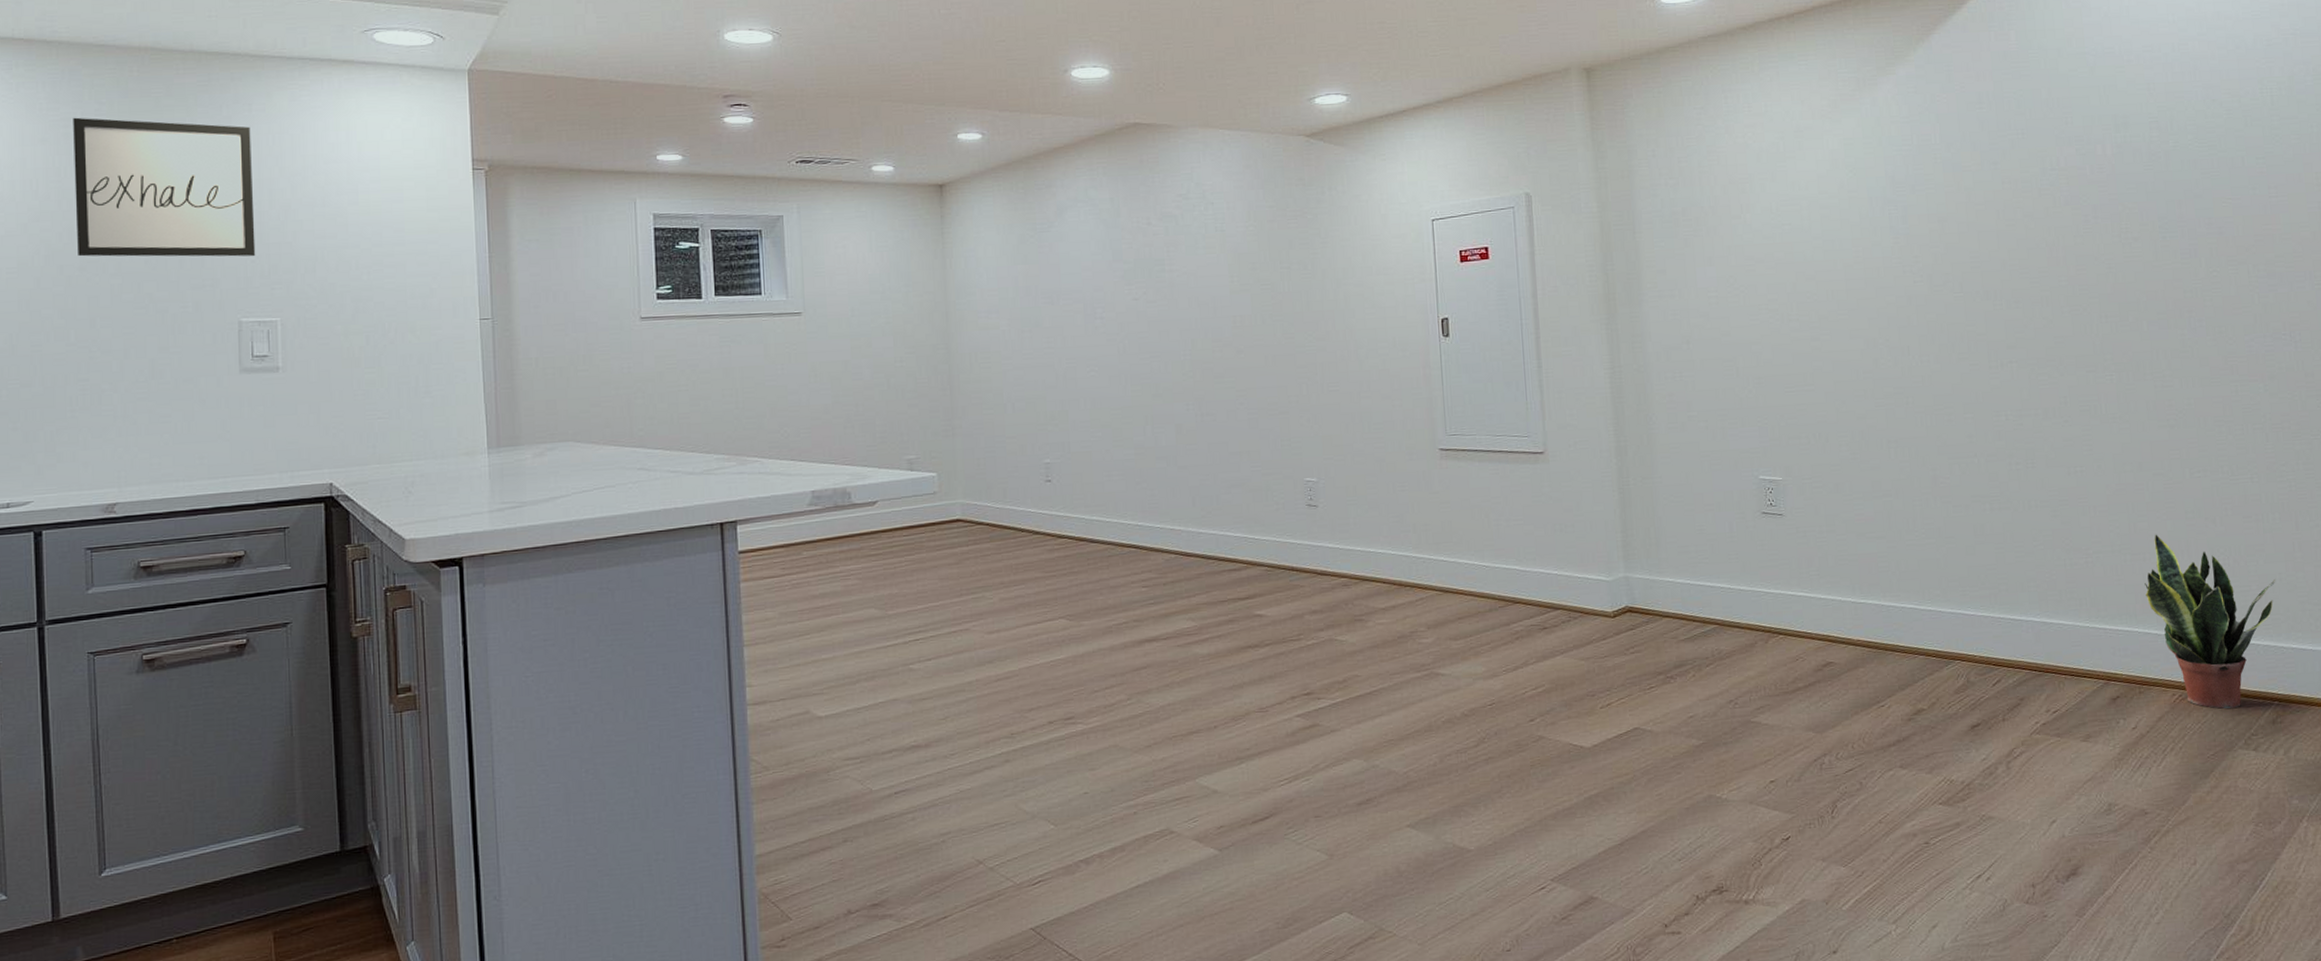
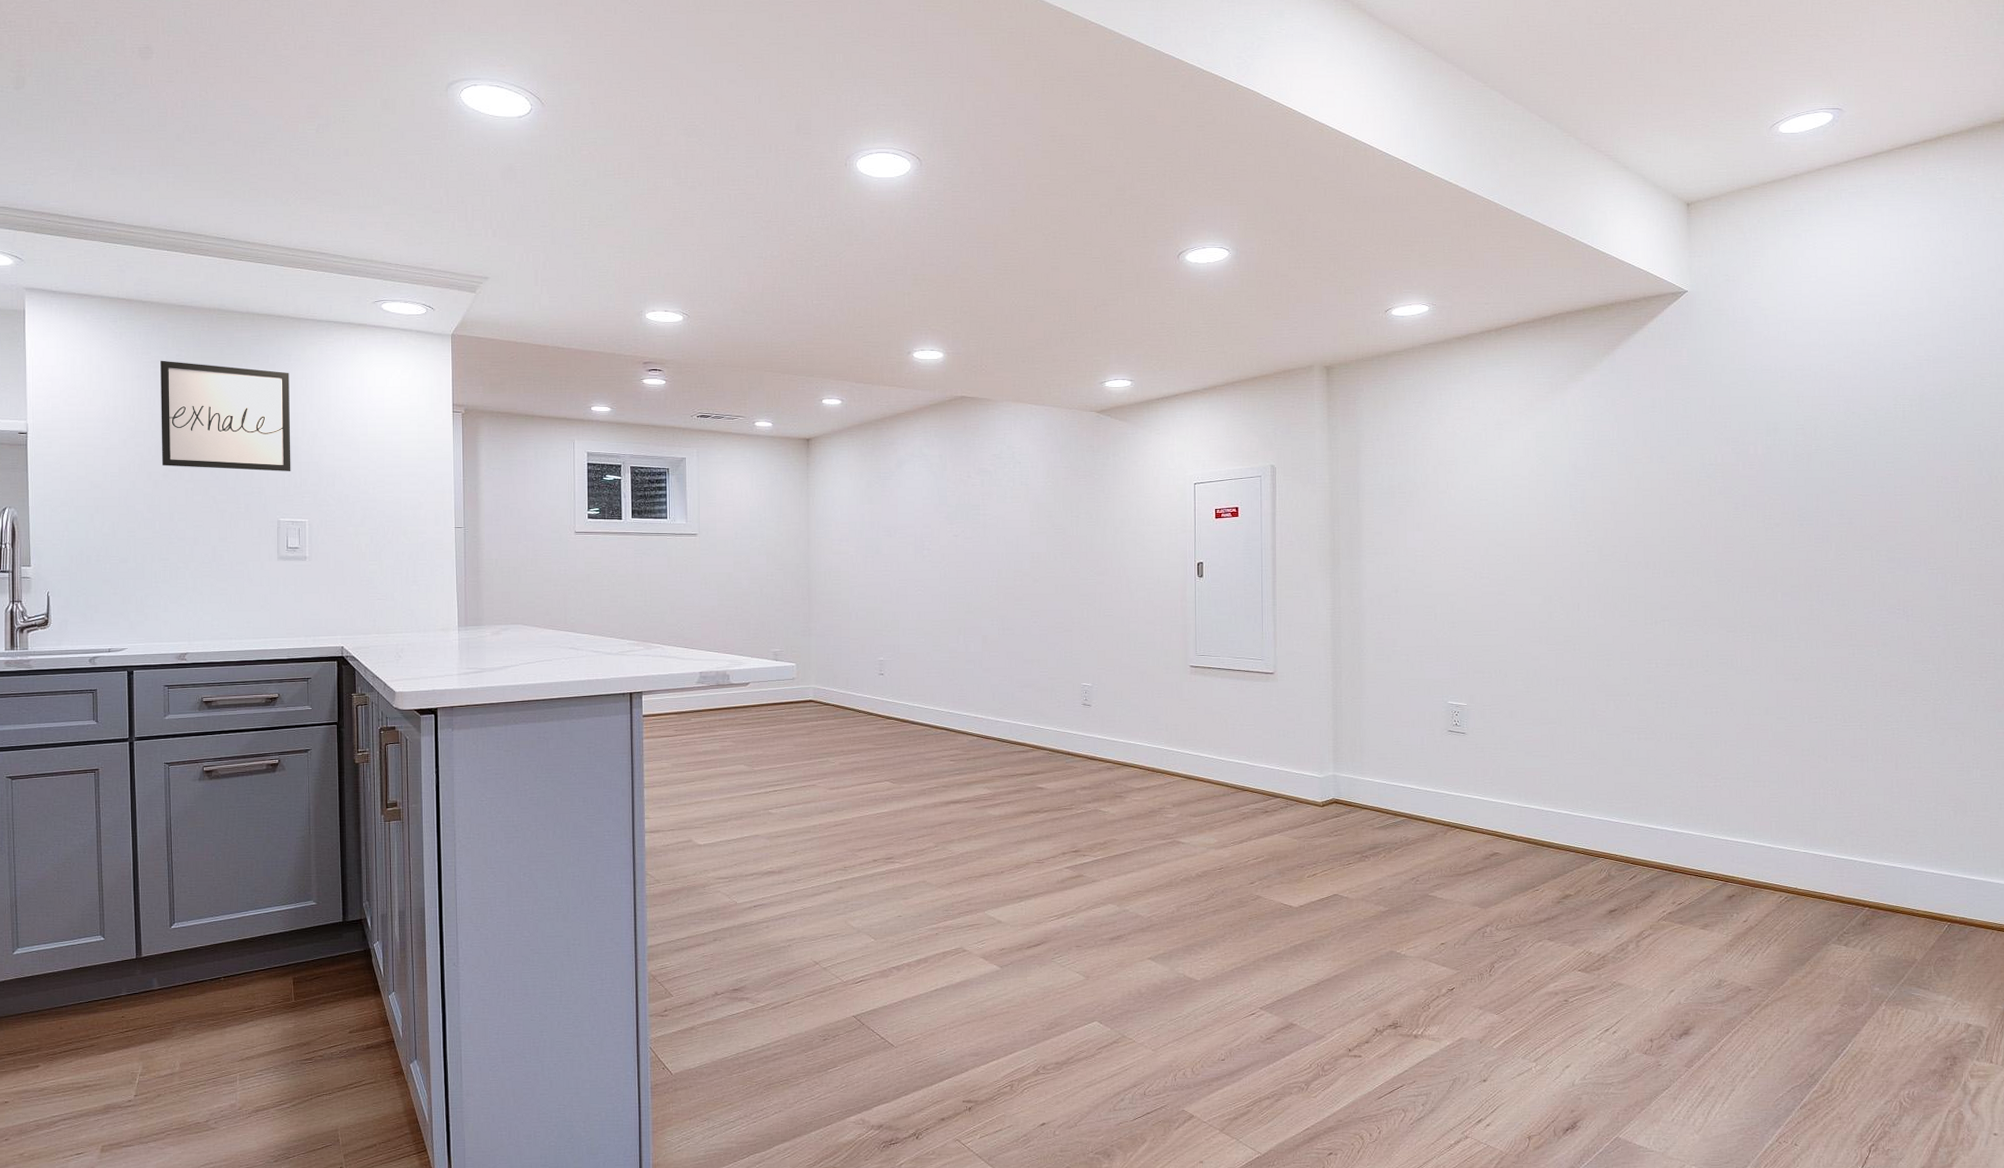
potted plant: present [2145,534,2276,709] -> none [1763,766,1875,910]

